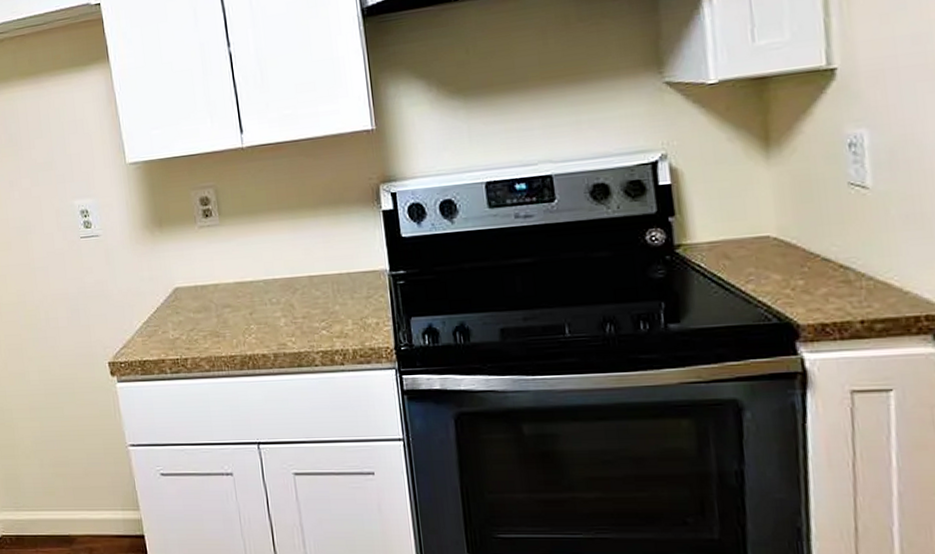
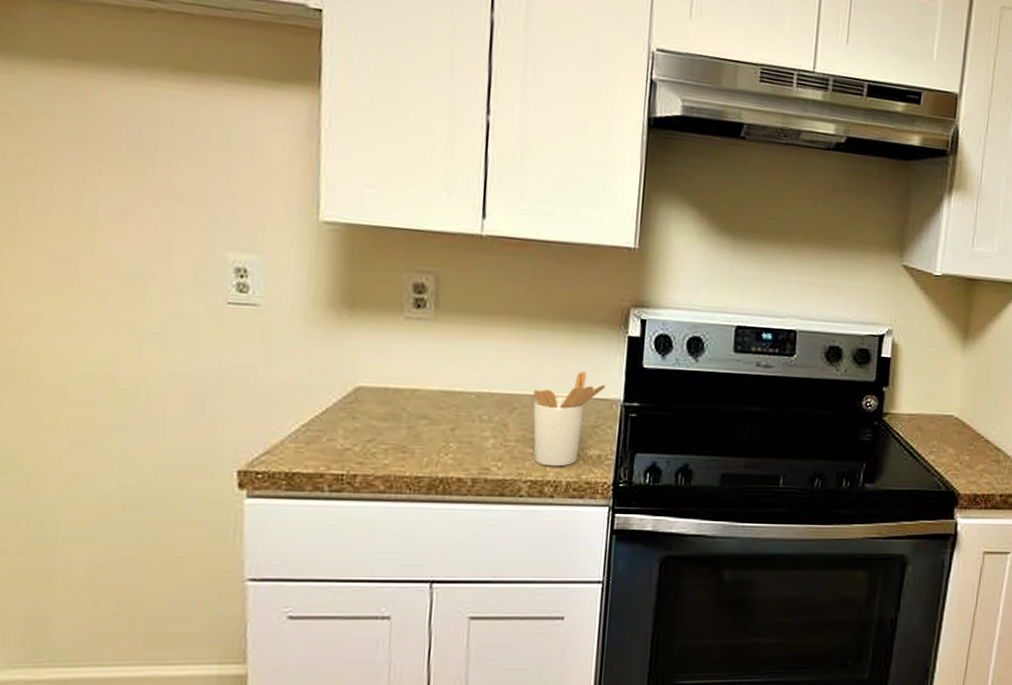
utensil holder: none [309,248,371,337] -> present [533,370,606,467]

